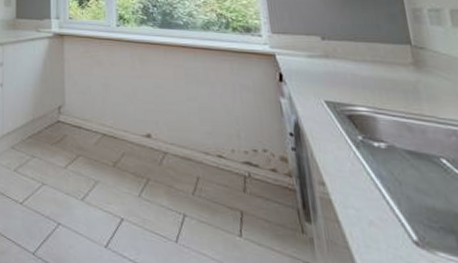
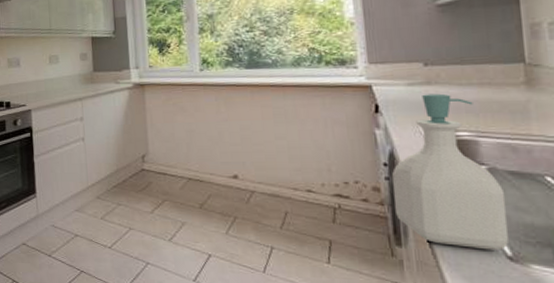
soap bottle: none [298,67,413,234] -> present [392,93,508,251]

